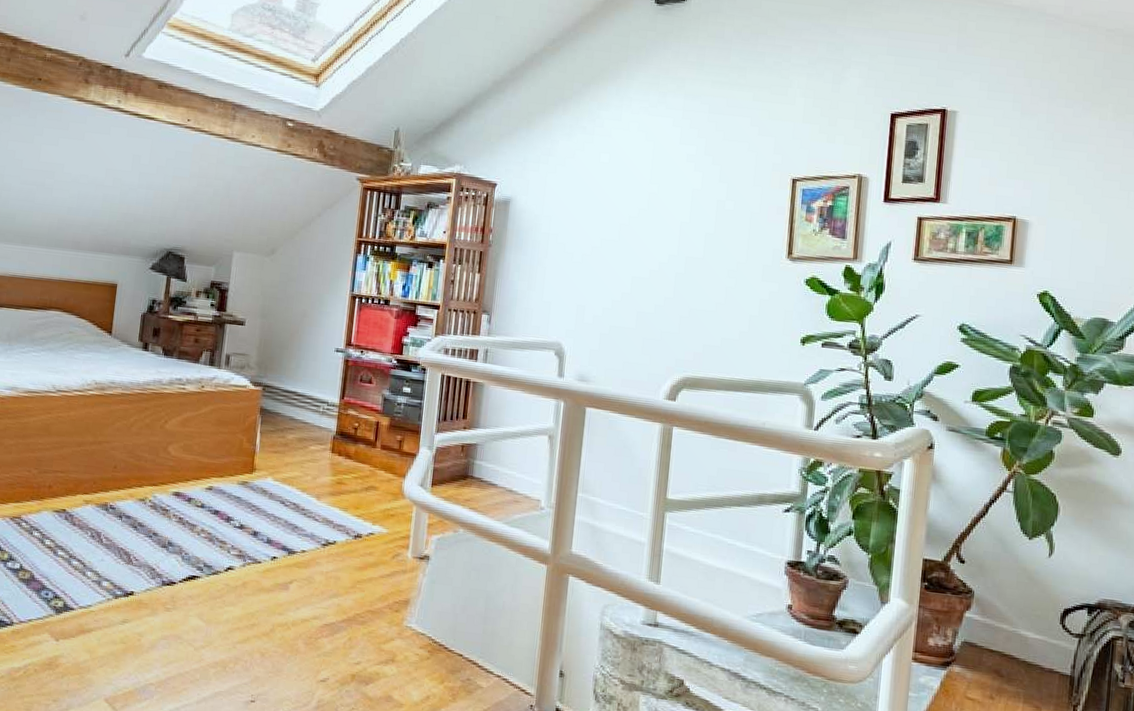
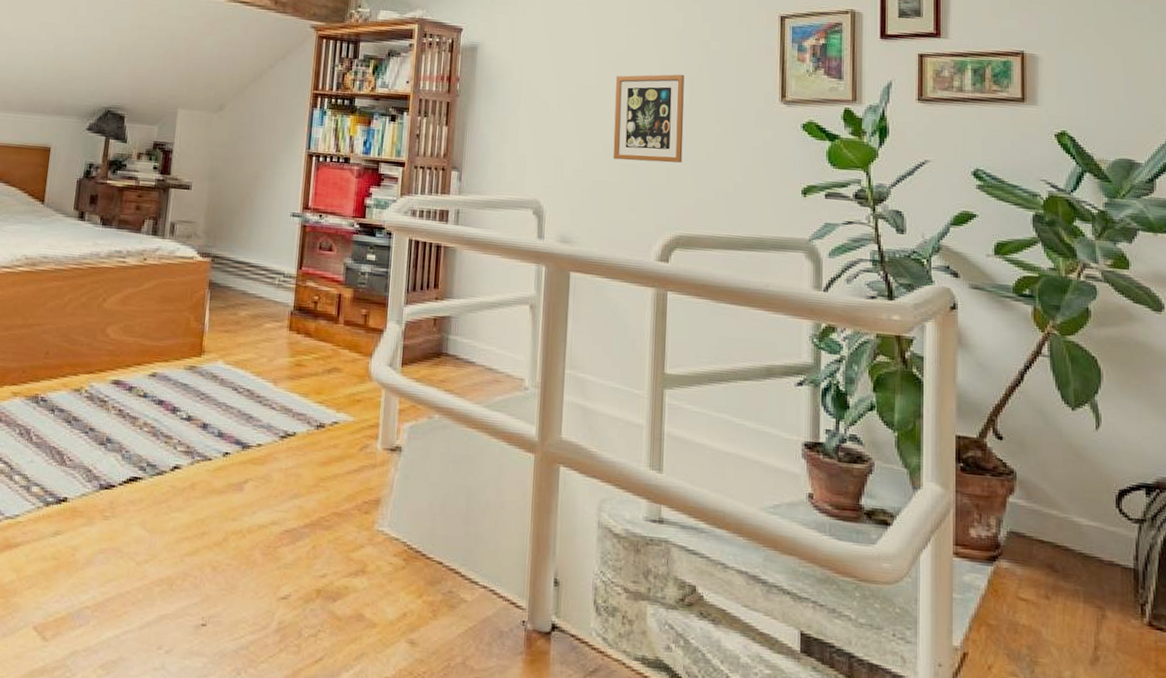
picture frame: none [630,230,700,312] -> present [613,74,684,163]

